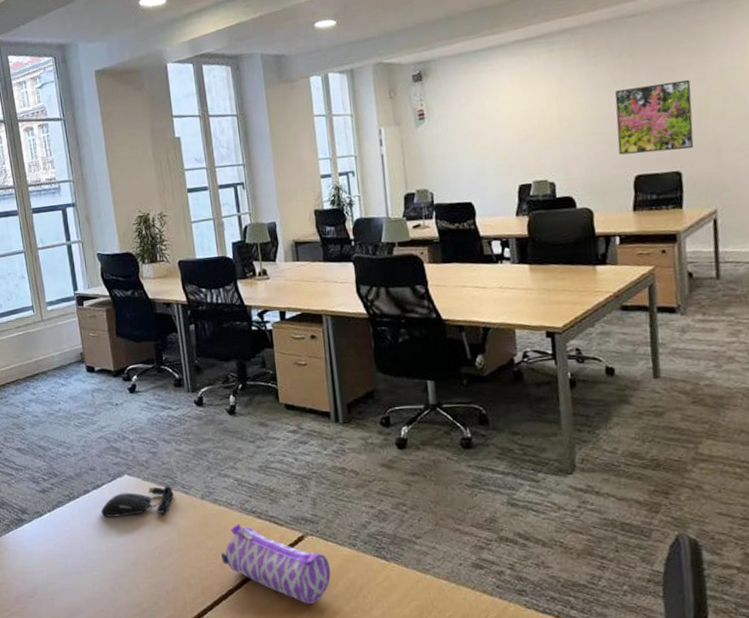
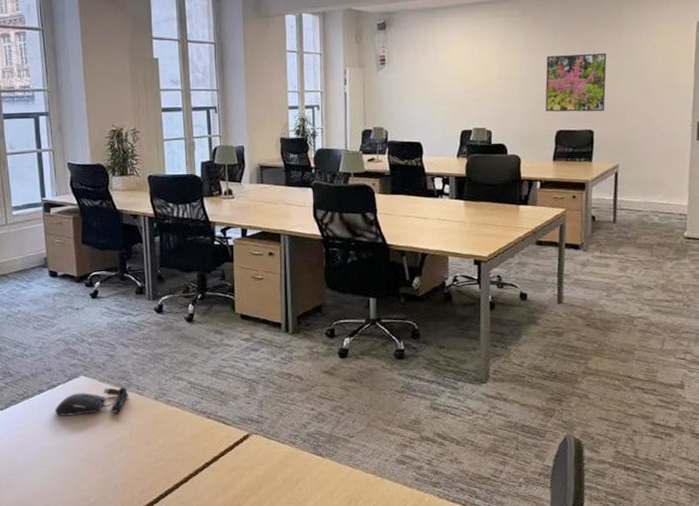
pencil case: present [221,524,331,604] -> none [170,423,271,496]

